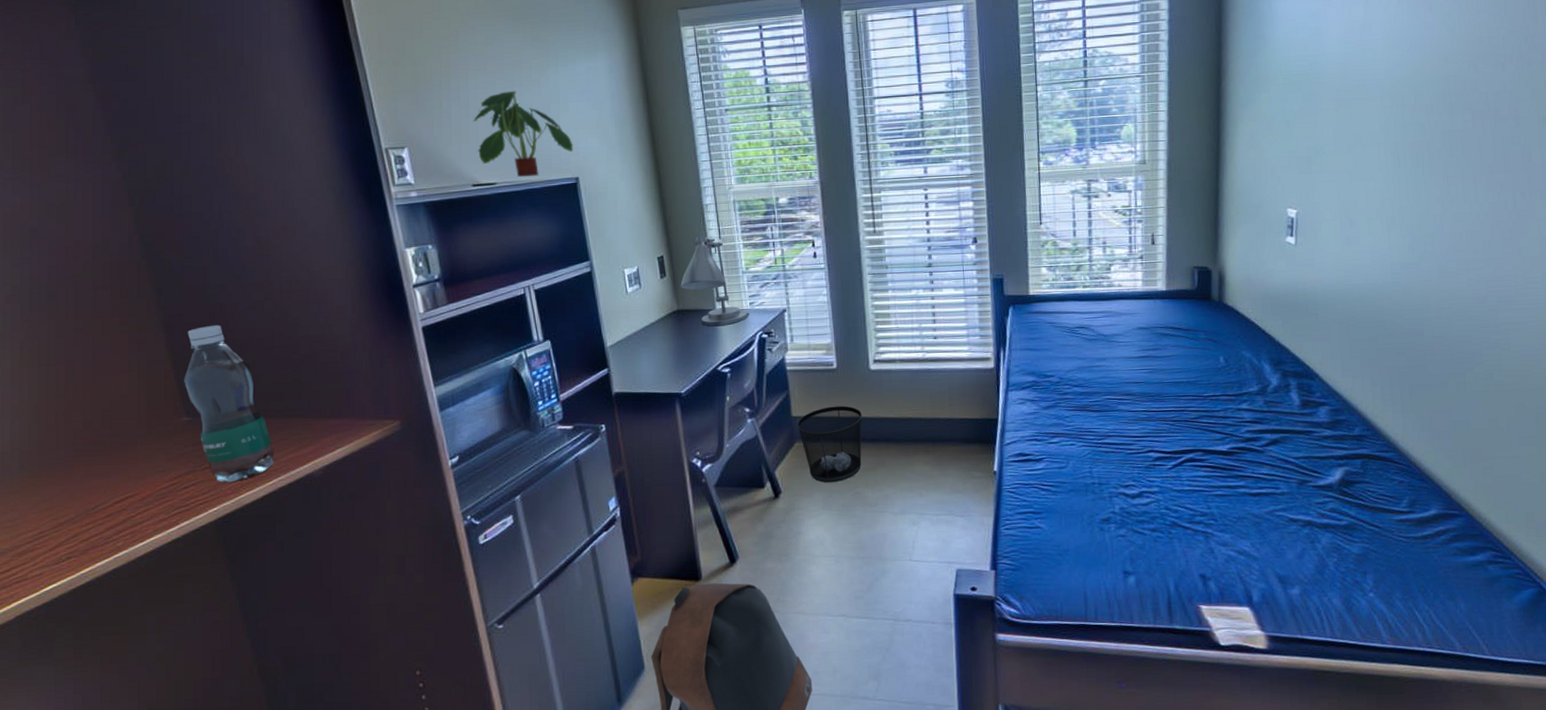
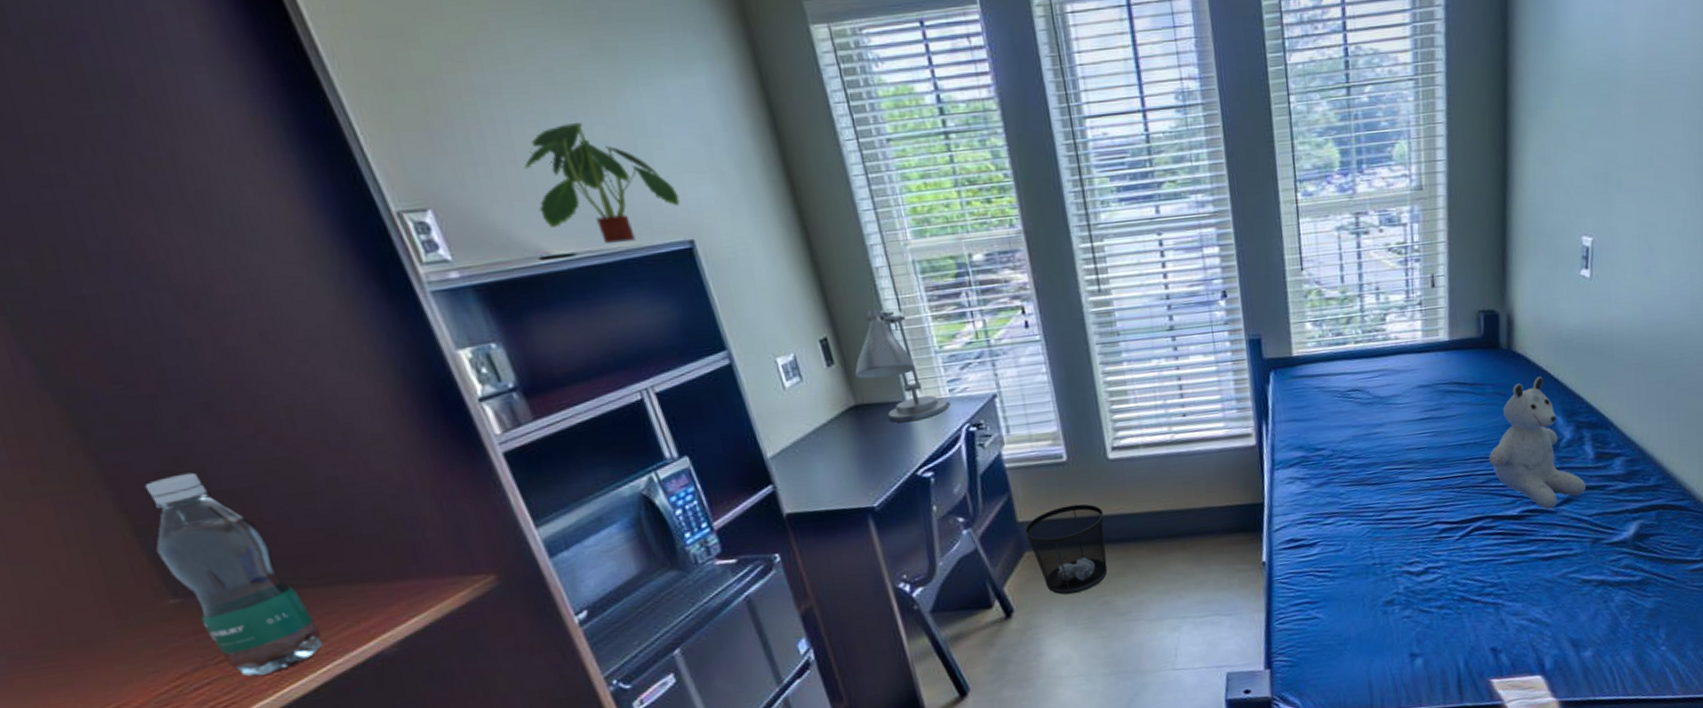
stuffed animal: none [1201,327,1293,449] -> present [1489,376,1587,510]

